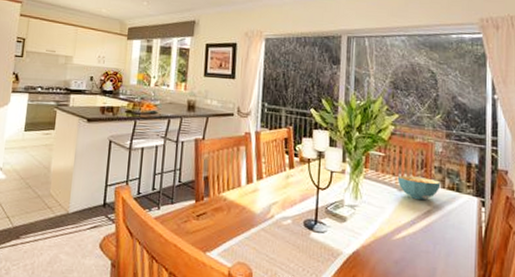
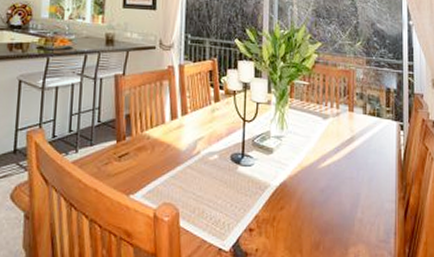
cereal bowl: present [397,175,441,200] -> none [321,104,363,127]

